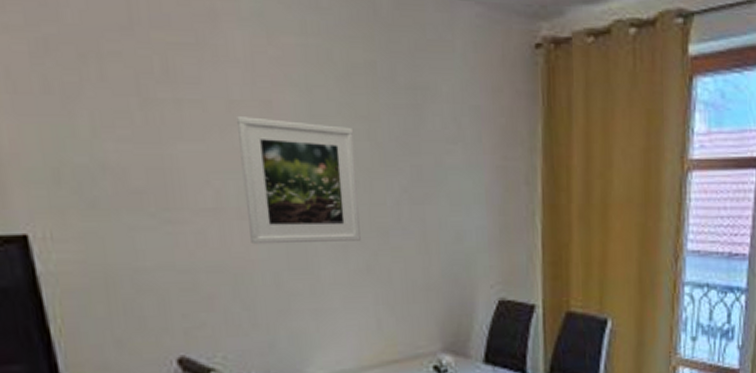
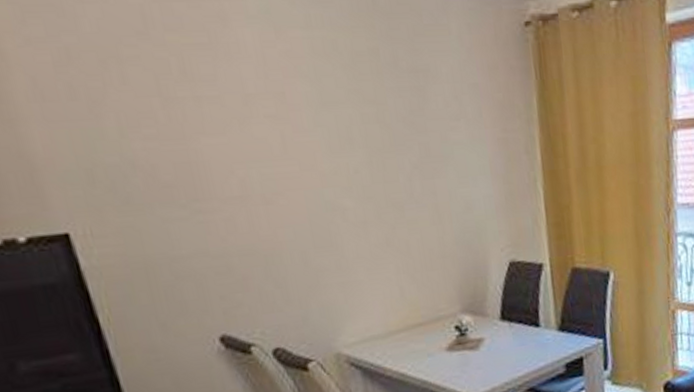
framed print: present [237,117,361,245] -> none [254,108,379,227]

